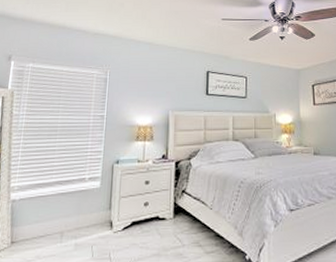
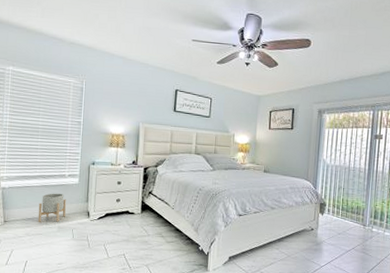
planter: none [51,201,85,240] -> present [37,193,66,222]

